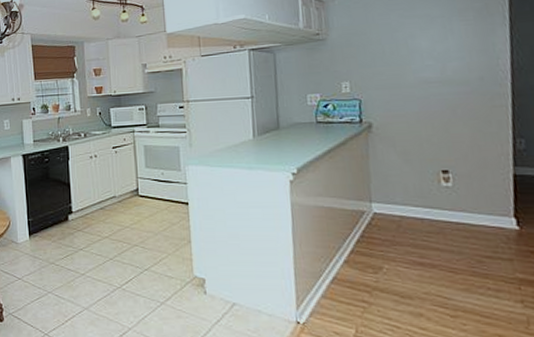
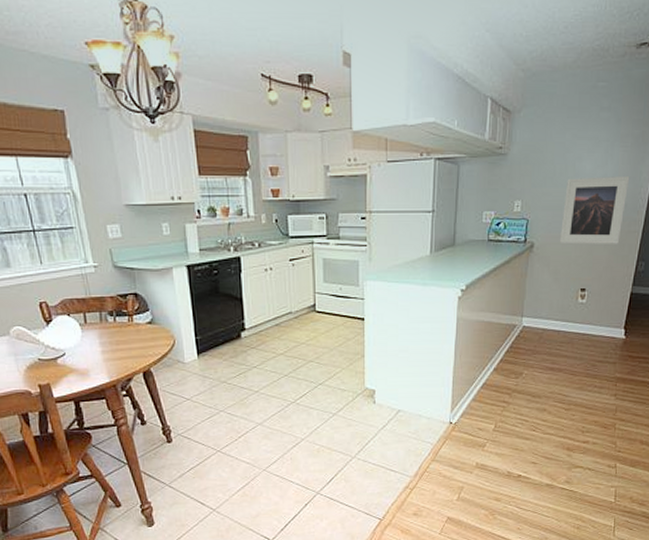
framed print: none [400,49,483,122] -> present [559,176,630,244]

